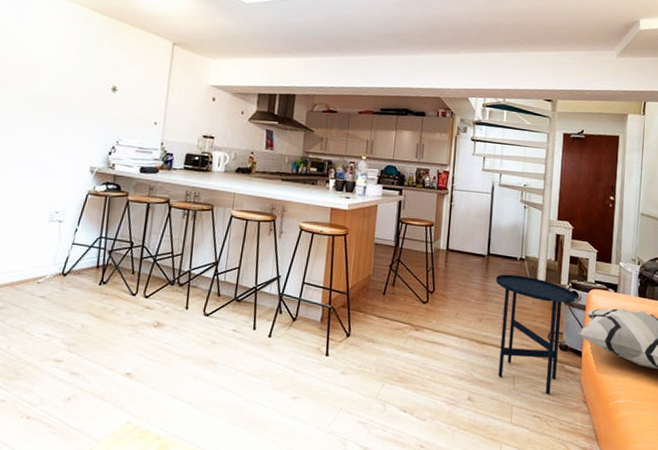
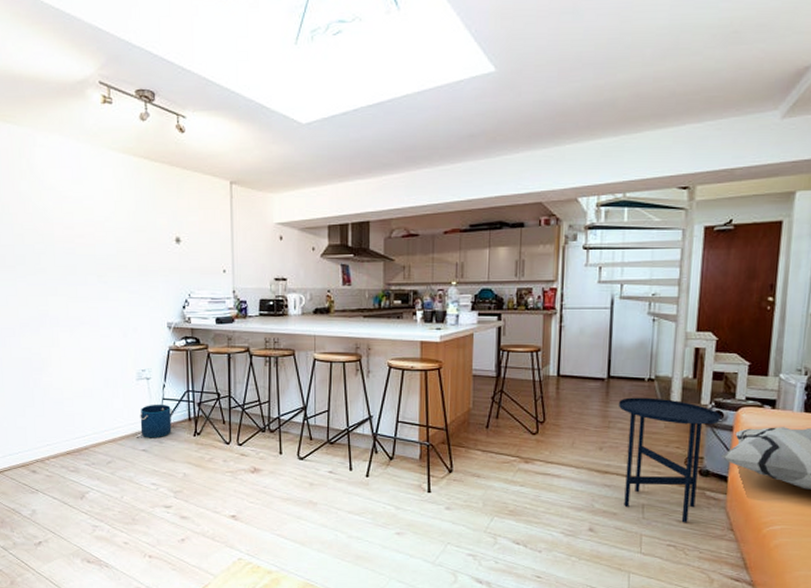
bucket: none [42,248,81,285] -> present [140,404,172,438]

